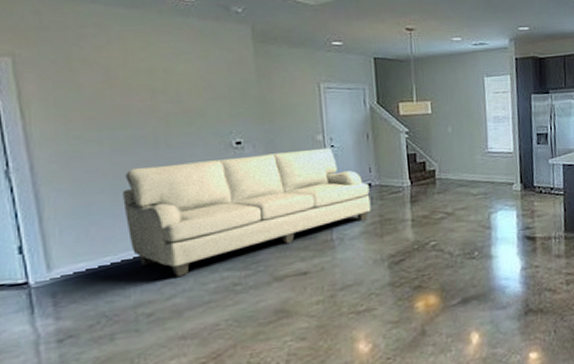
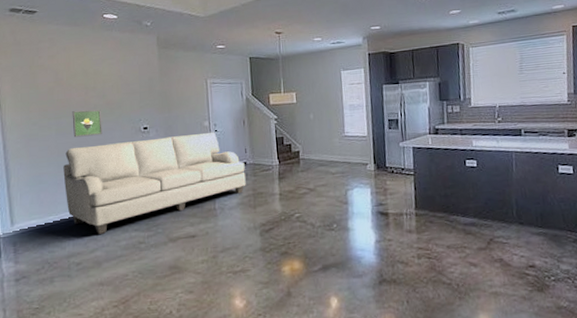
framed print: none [133,118,178,155] -> present [72,109,102,138]

